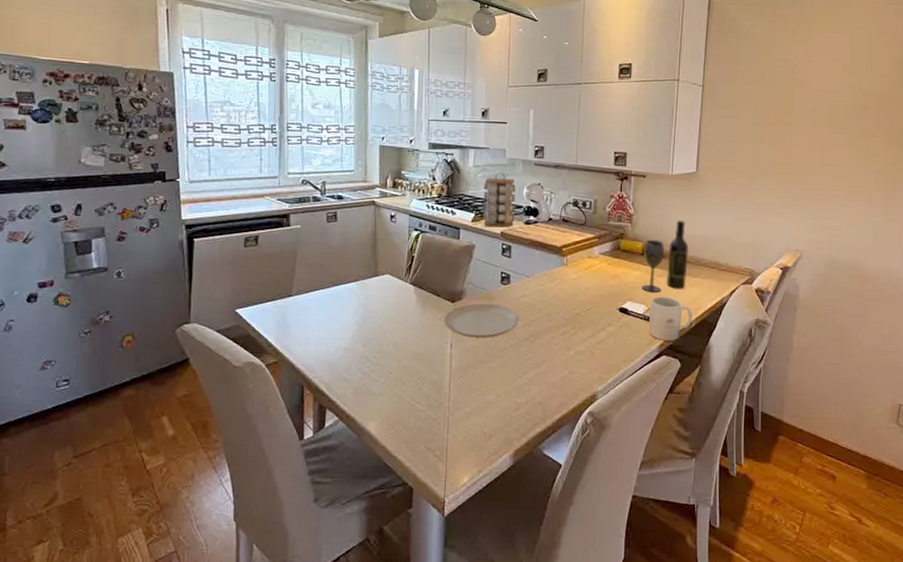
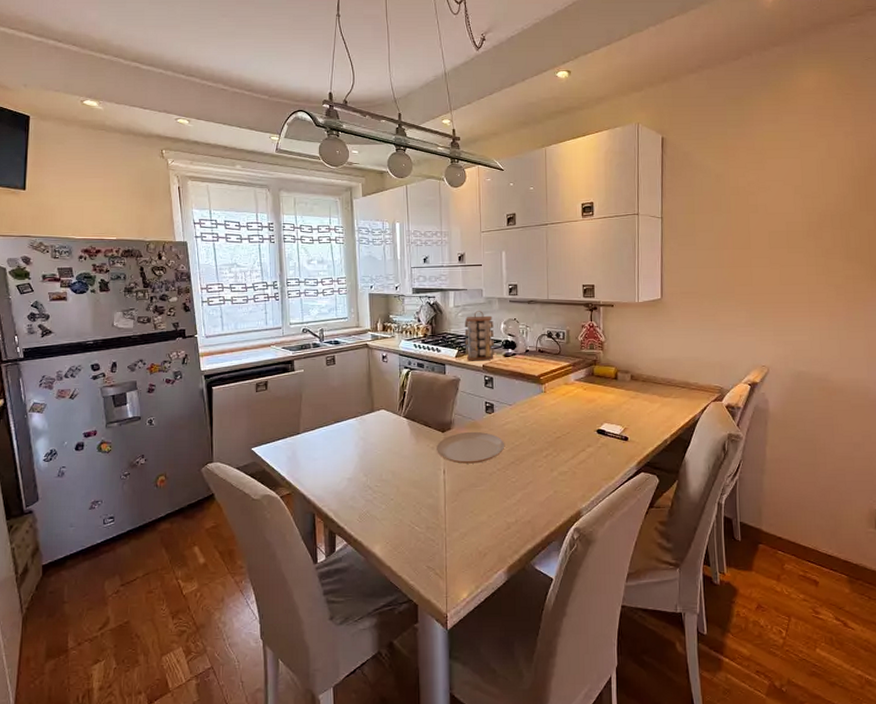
wine glass: present [642,239,665,293] -> none [616,364,637,415]
mug: present [649,296,693,341] -> none [626,417,667,458]
wine bottle: present [665,220,689,289] -> none [639,345,659,409]

